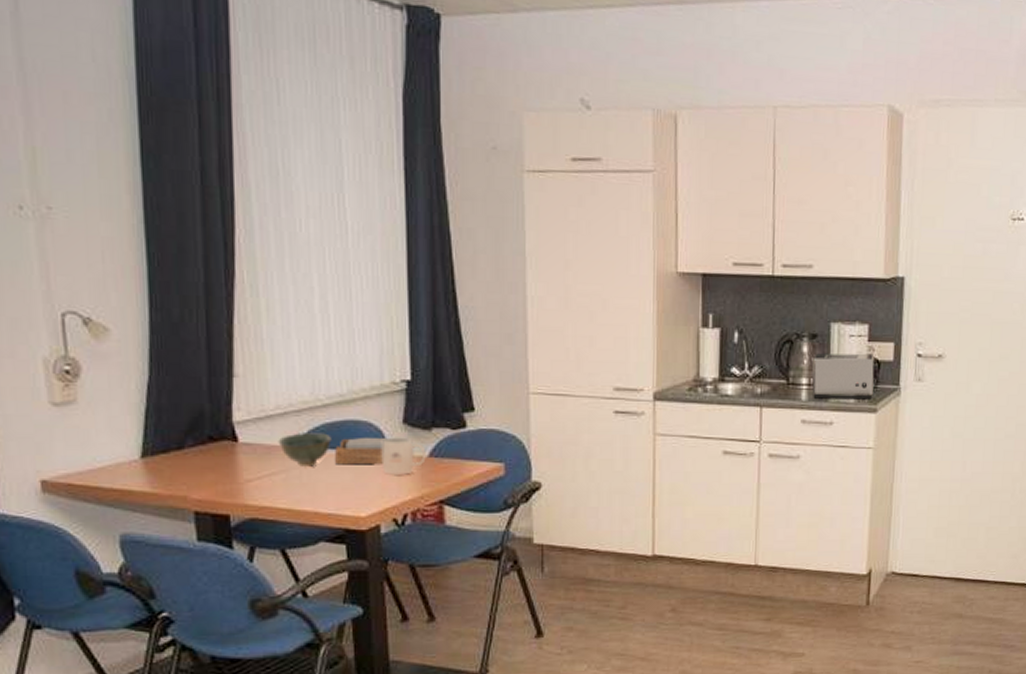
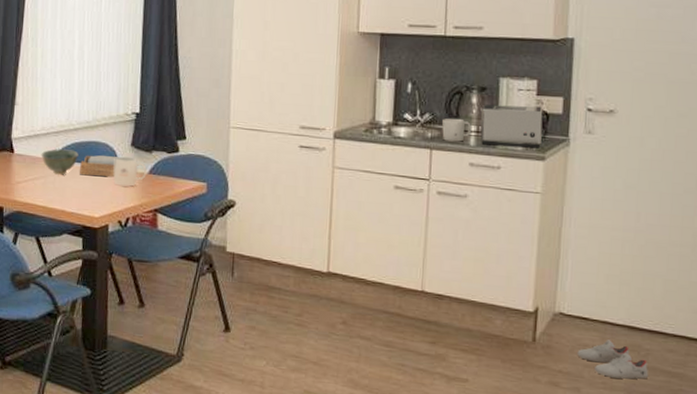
mug: none [772,370,804,398] -> present [442,118,472,143]
shoe: none [908,593,972,632] -> present [577,338,648,379]

